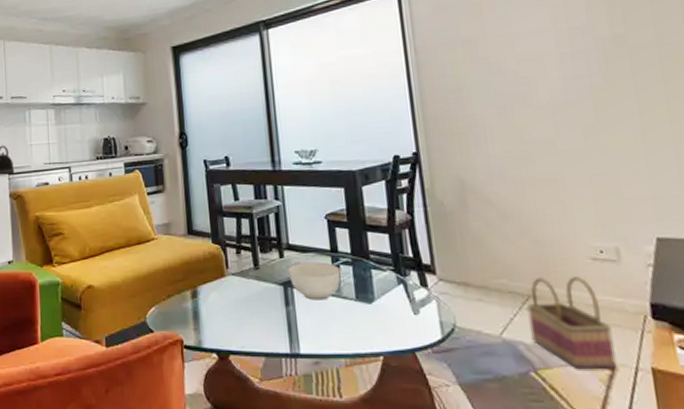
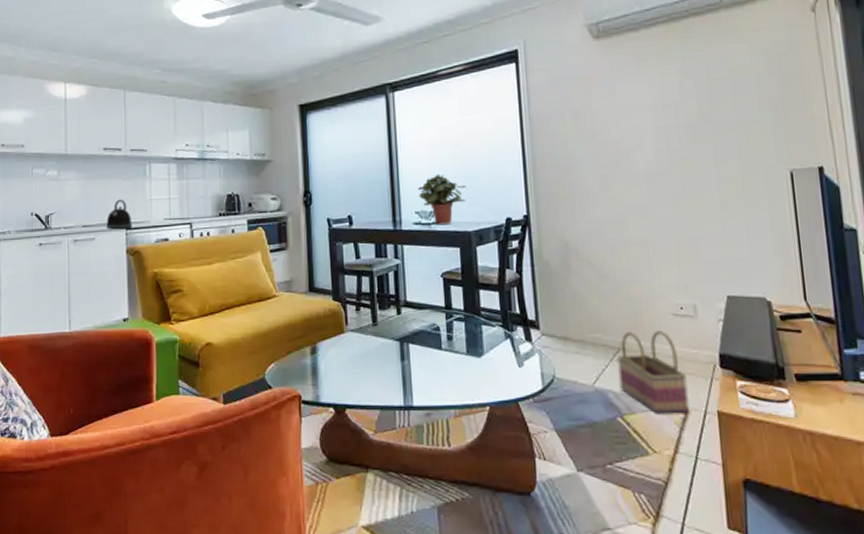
bowl: present [288,262,341,300] -> none [404,318,454,355]
potted plant: none [296,111,349,165] -> present [417,174,467,225]

